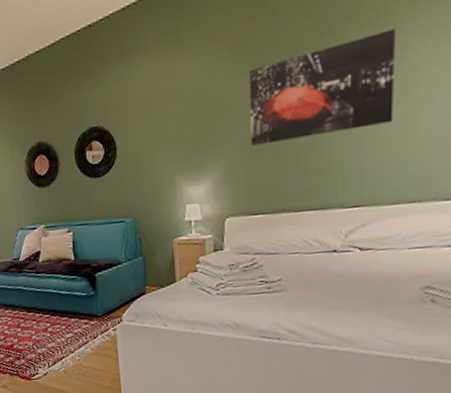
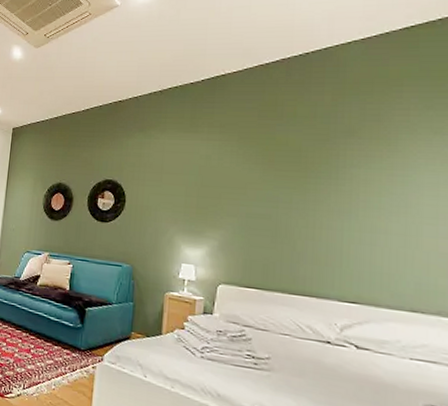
wall art: present [248,28,397,146] -> none [250,149,398,231]

